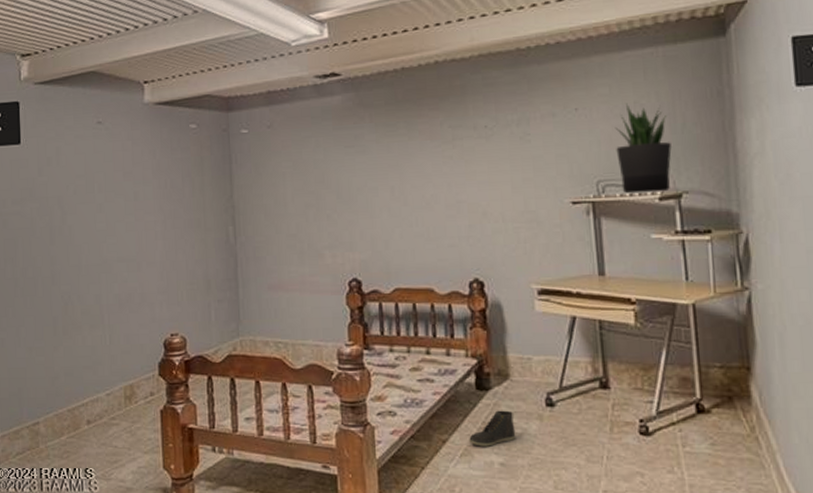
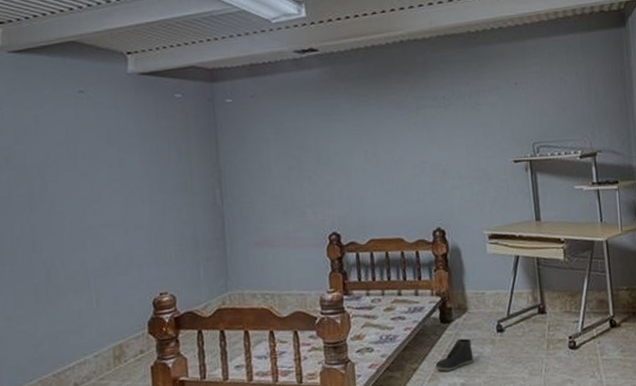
planter: present [614,103,672,194] -> none [545,79,588,153]

